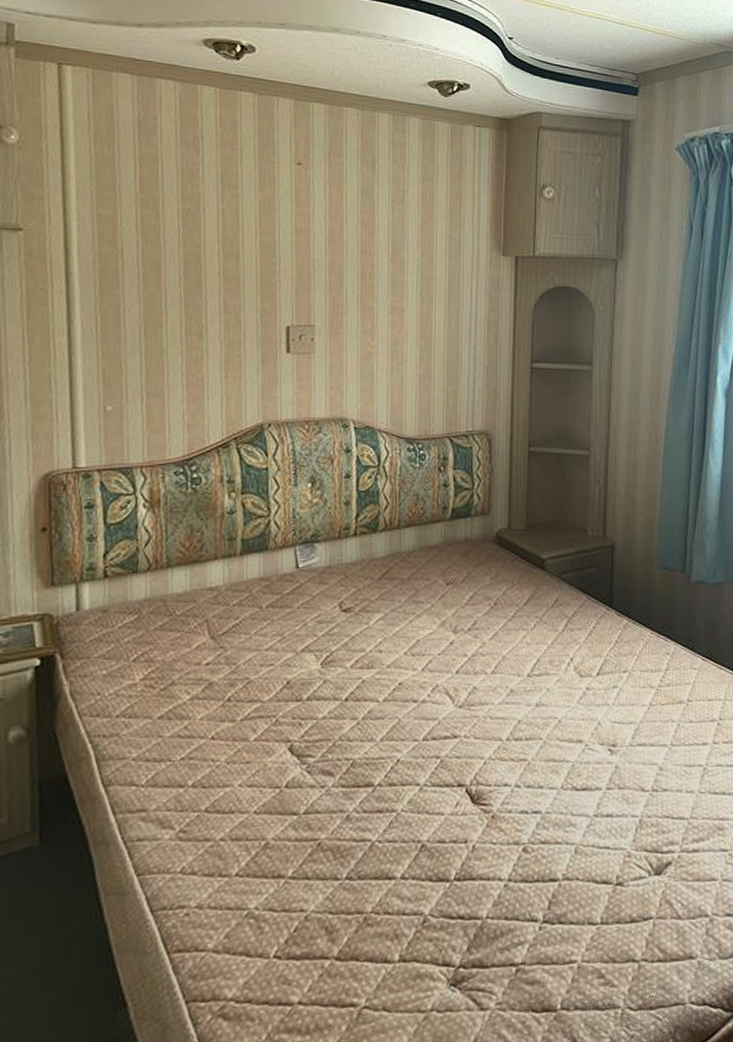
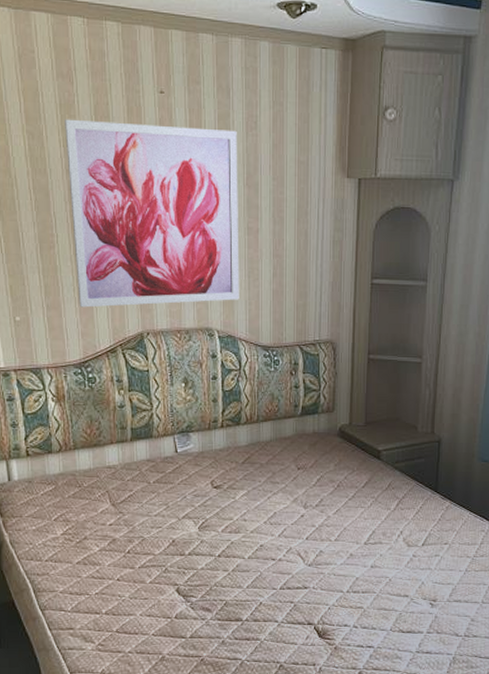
wall art: none [185,188,382,395] -> present [65,119,239,308]

